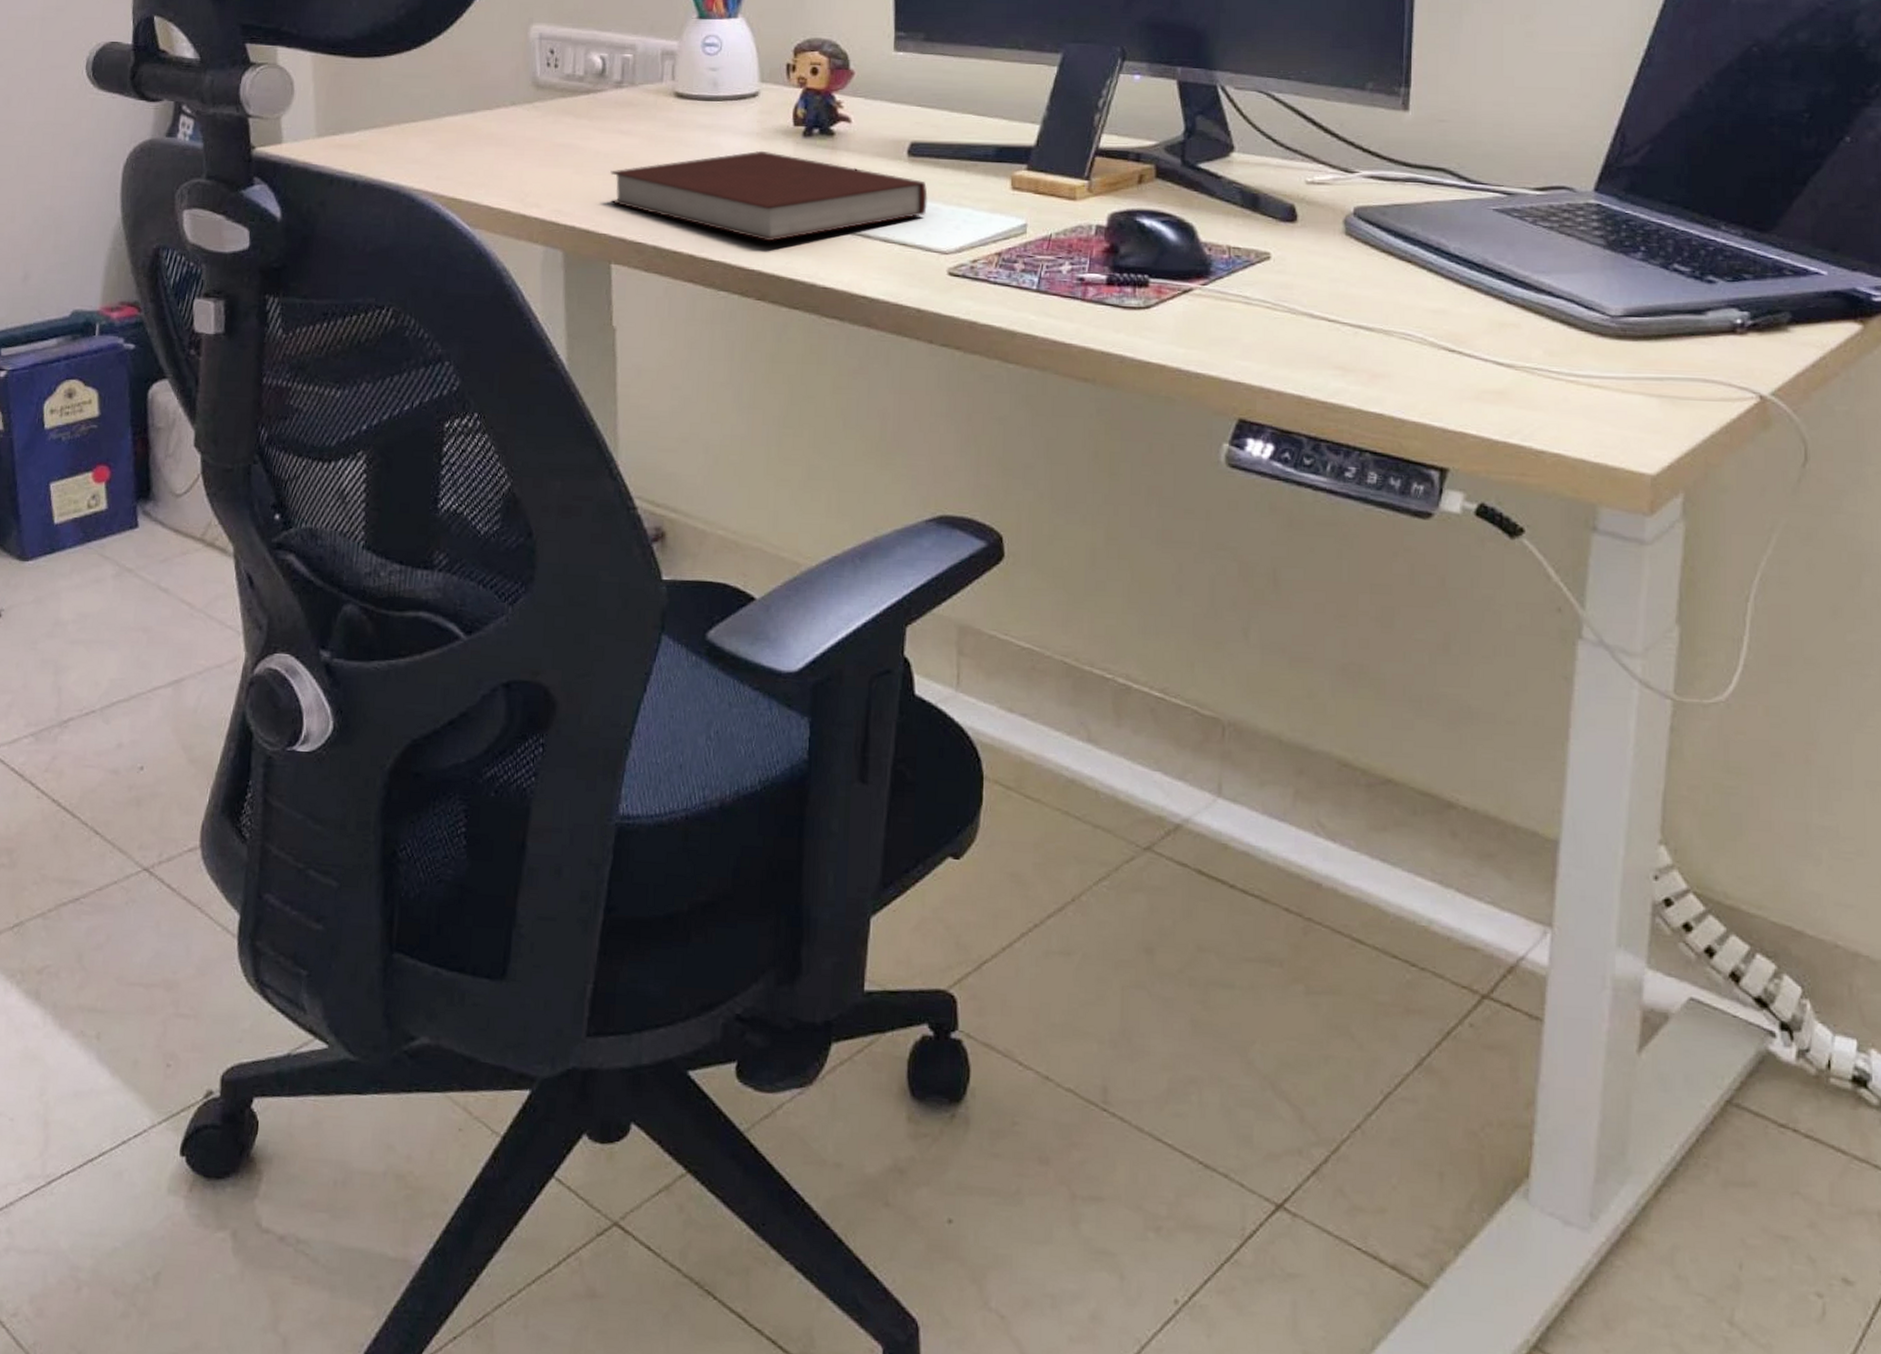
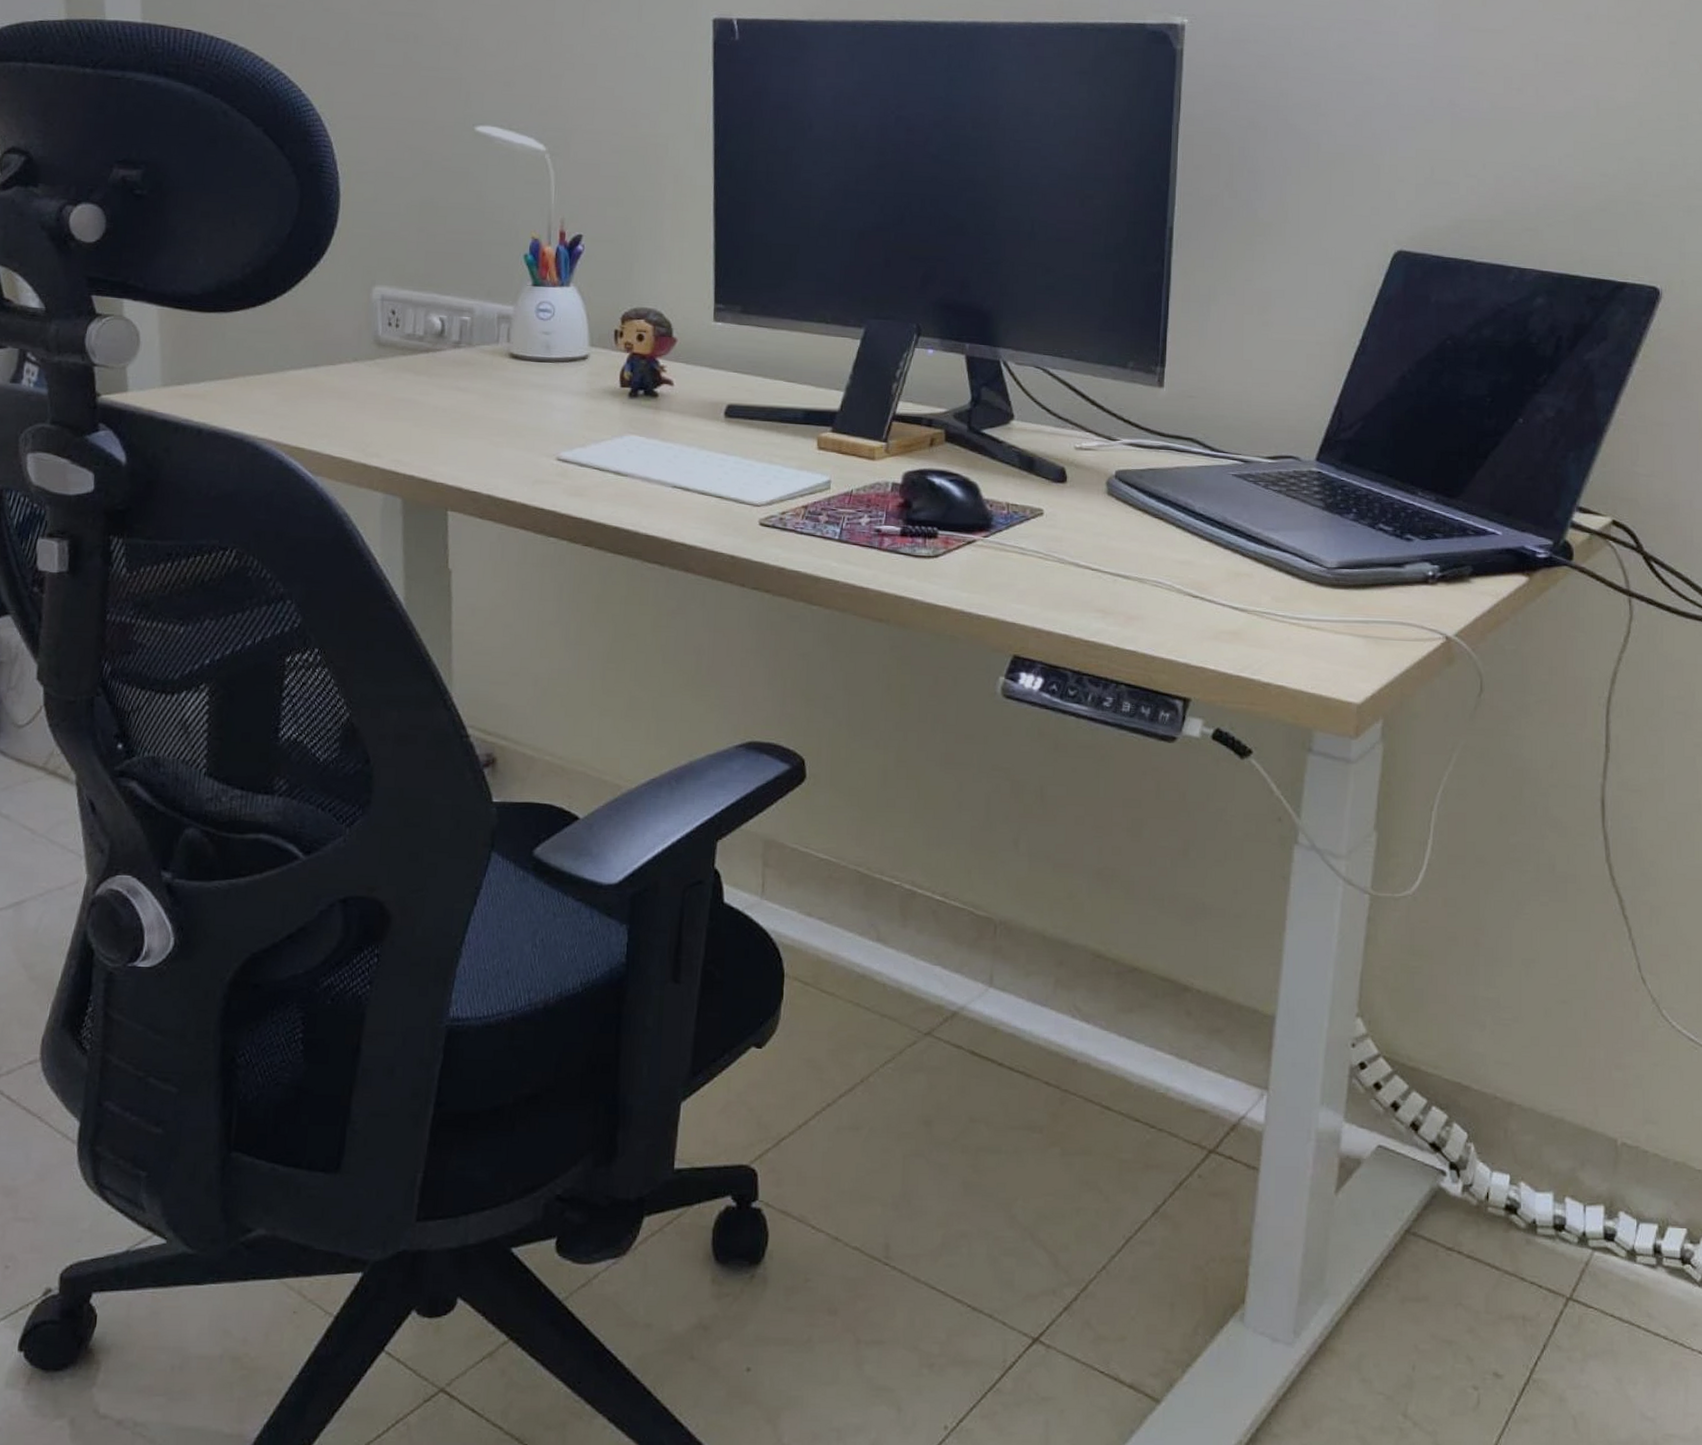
notebook: present [610,150,928,242] -> none [448,409,742,493]

